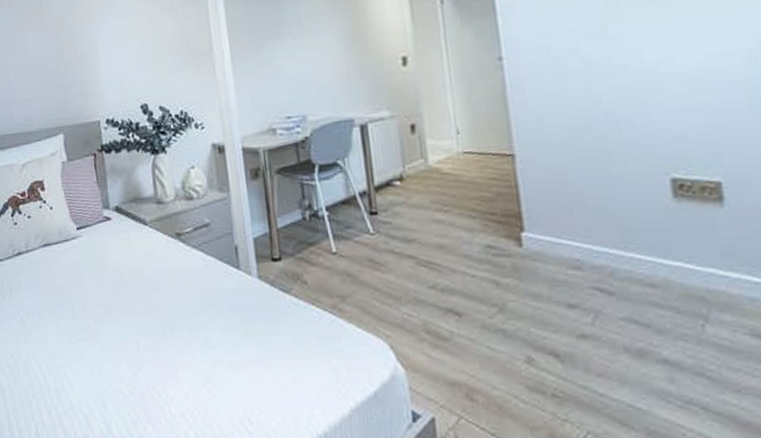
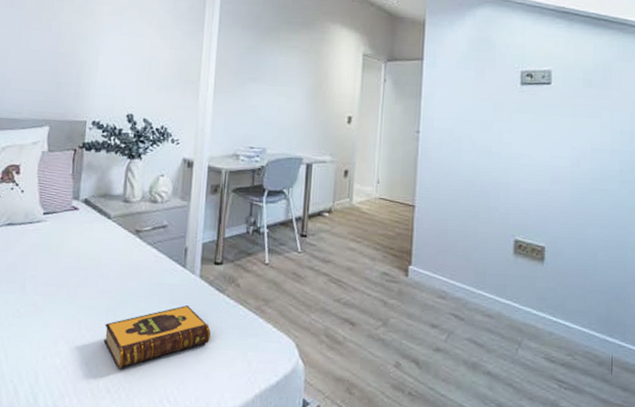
hardback book: none [164,312,285,391] -> present [103,305,211,369]

